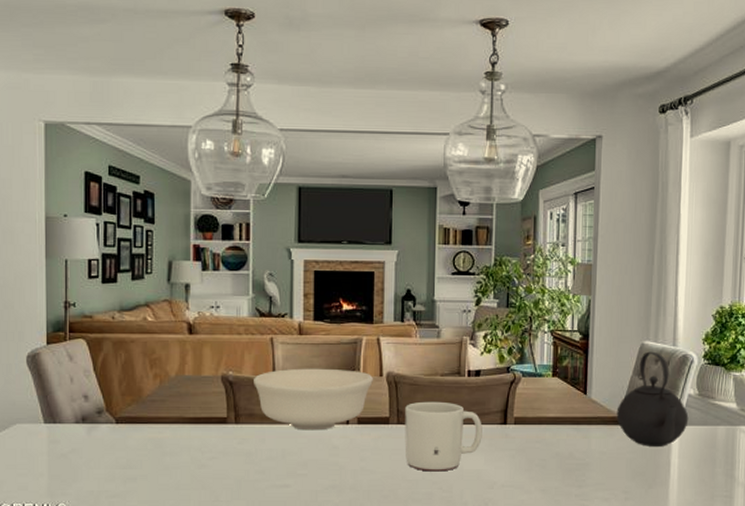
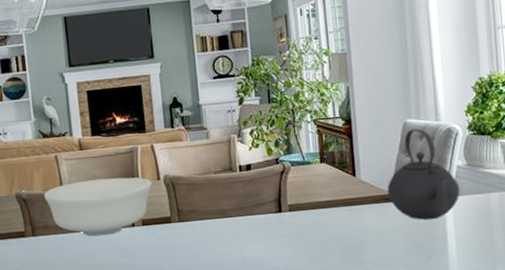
mug: present [405,401,482,472] -> none [184,197,260,263]

